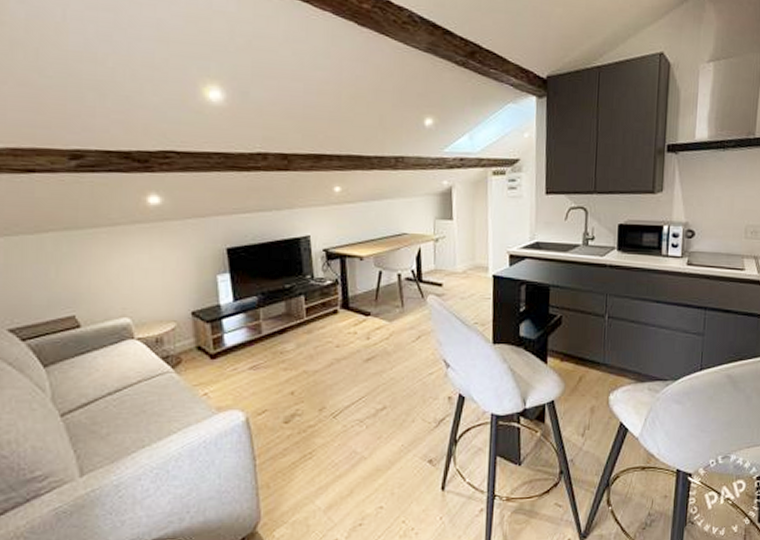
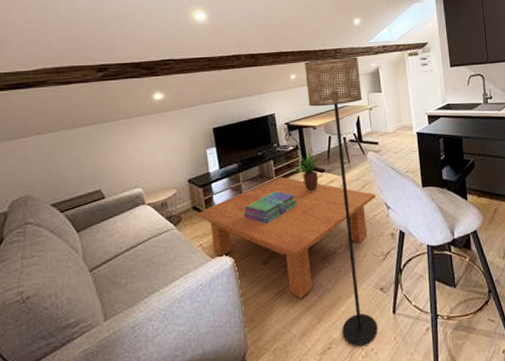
coffee table: none [200,318,433,466] -> present [196,177,376,299]
stack of books: none [262,335,333,374] -> present [243,191,298,224]
potted plant: none [328,284,369,340] -> present [292,148,323,193]
floor lamp: none [353,168,427,524] -> present [304,57,378,346]

